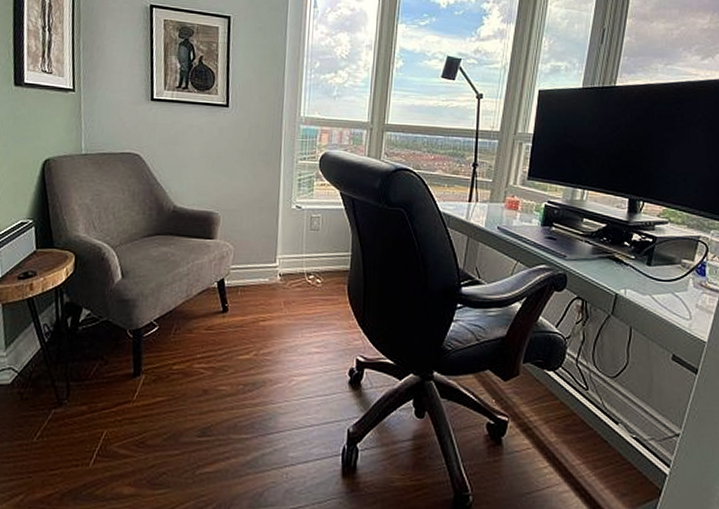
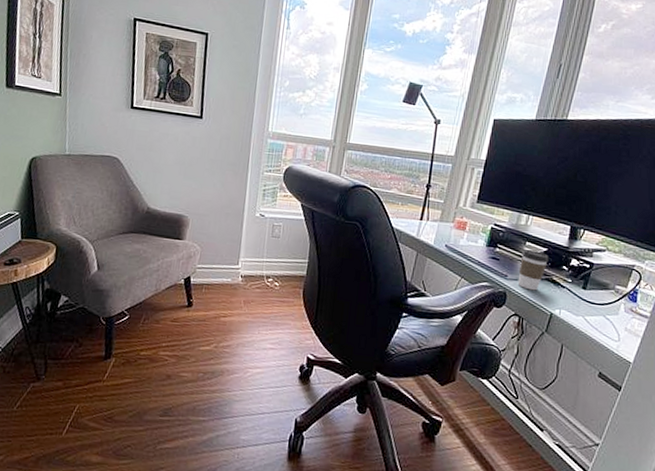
coffee cup: none [577,227,609,271] -> present [517,249,549,291]

